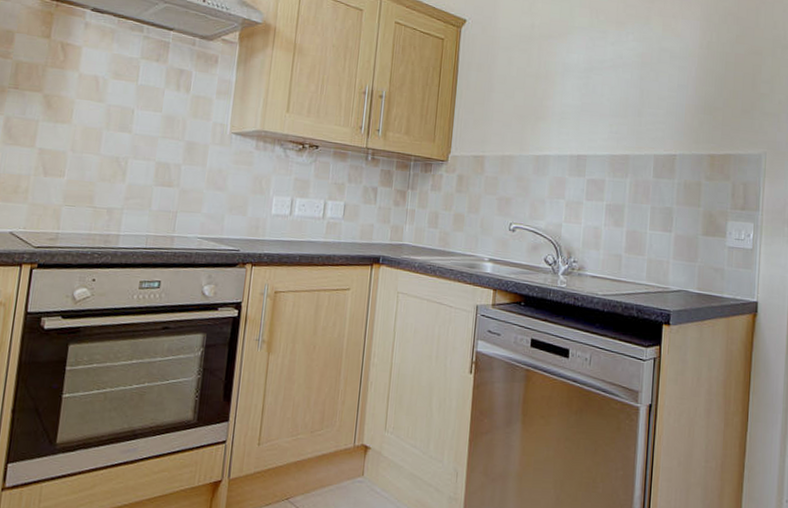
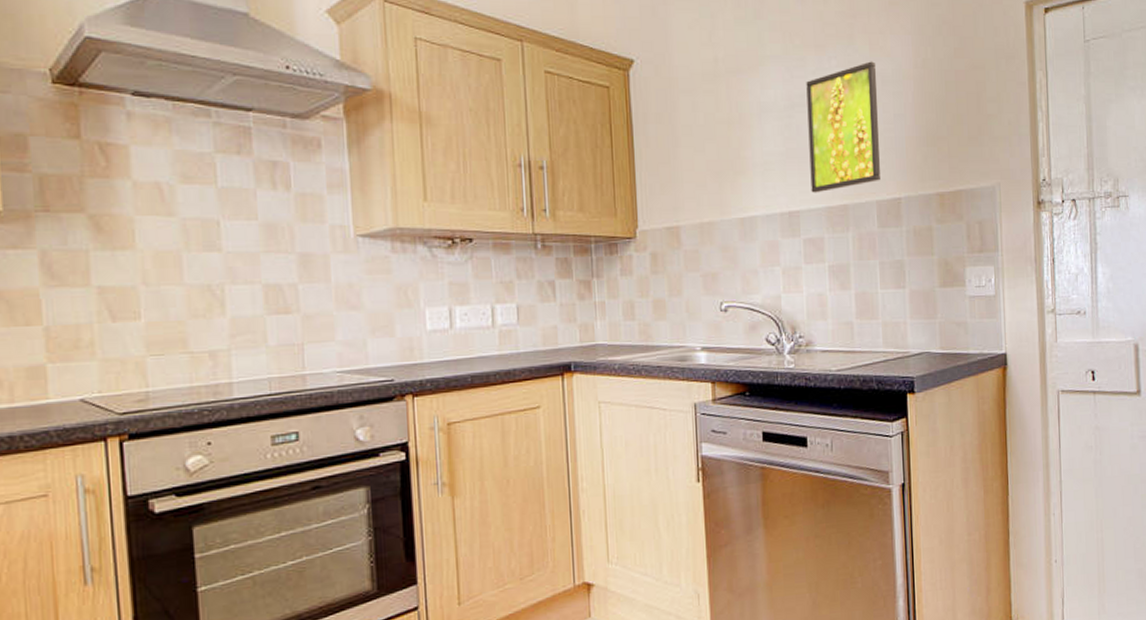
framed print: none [599,39,667,143] -> present [806,61,880,193]

